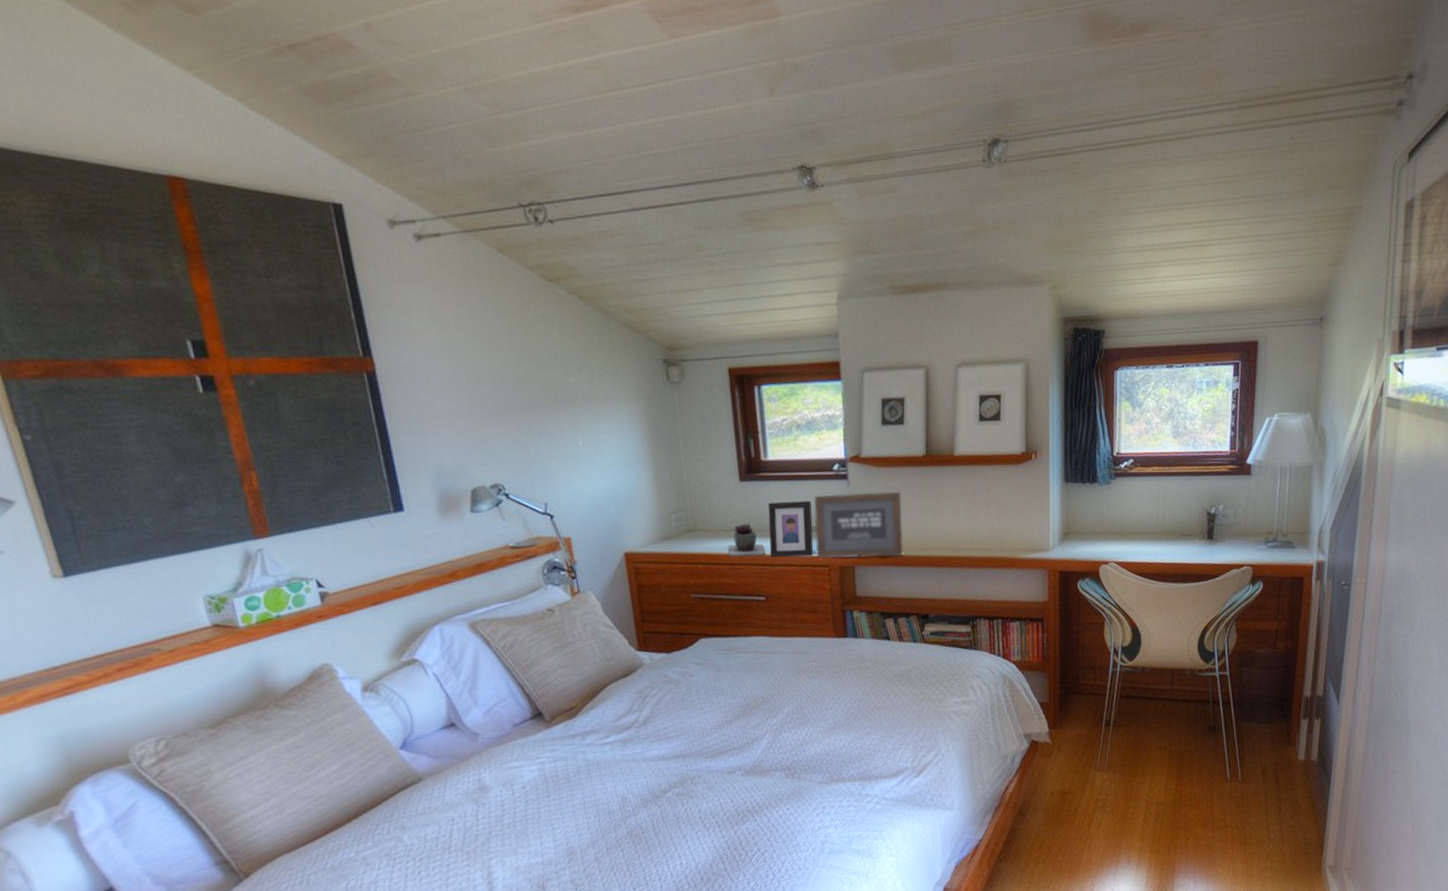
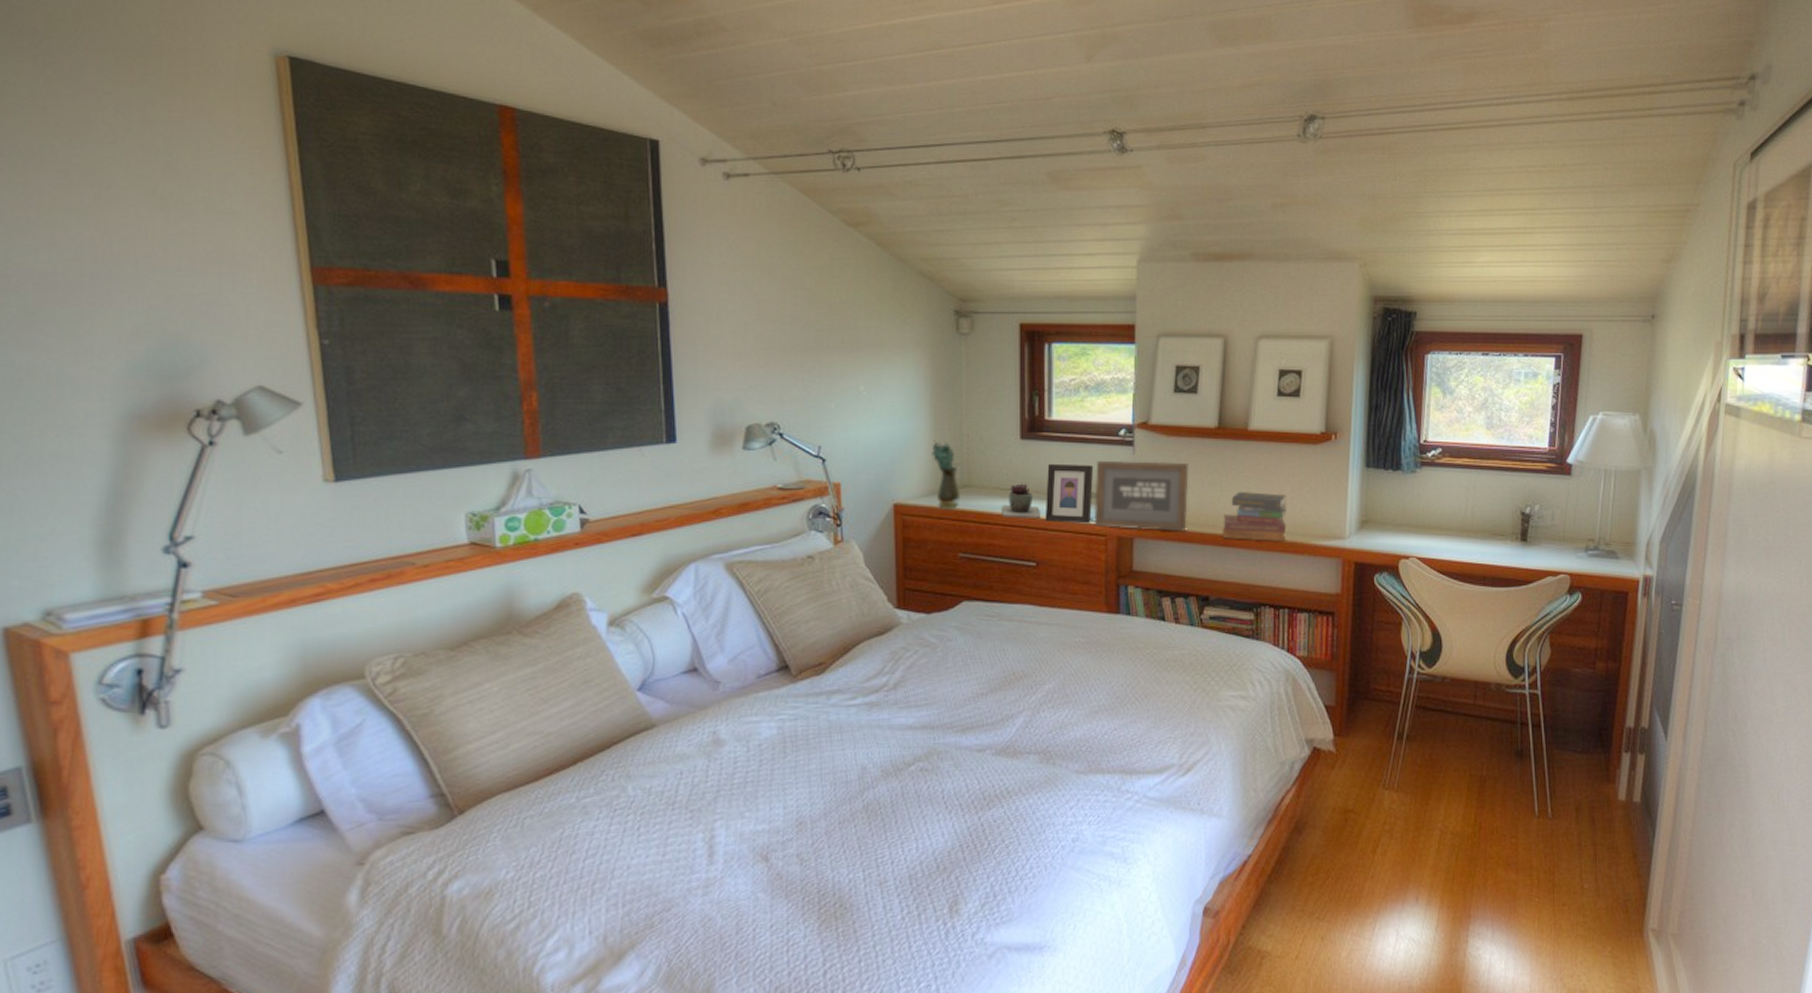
vase: none [655,489,688,554] -> present [931,440,960,509]
books: none [936,514,995,560] -> present [1223,492,1287,543]

